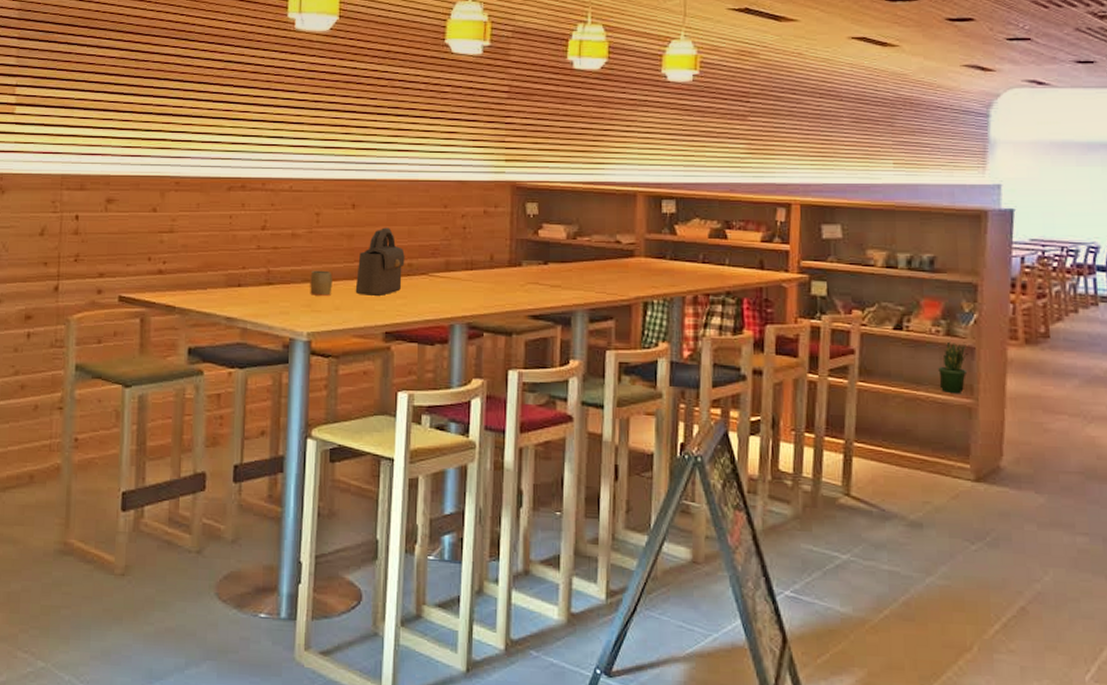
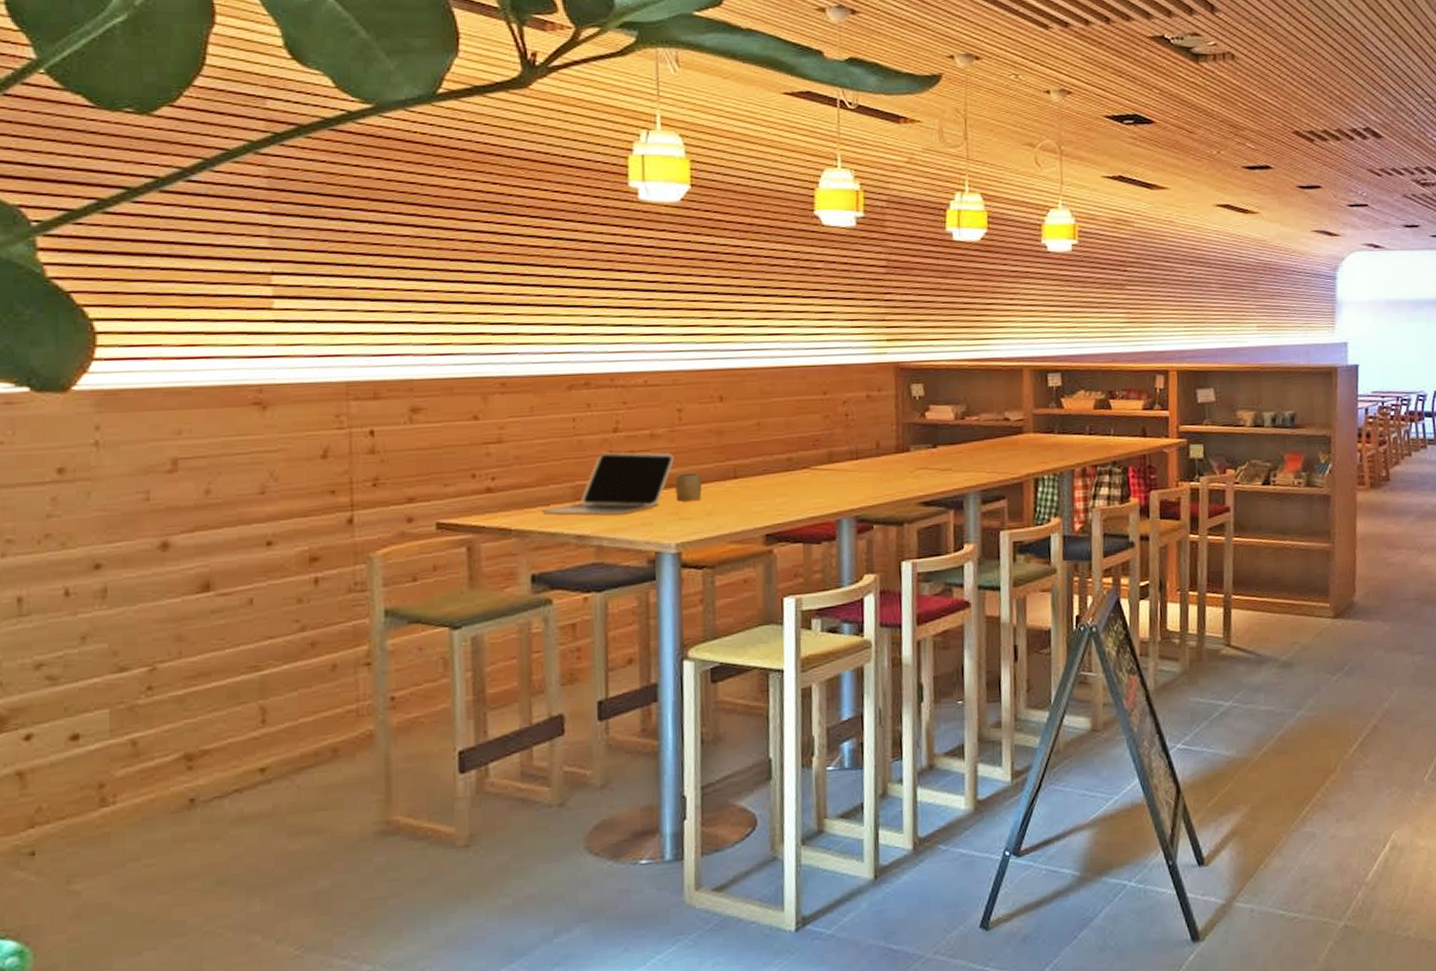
laptop: none [200,247,311,304] -> present [542,452,674,517]
handbag: present [355,227,405,296] -> none [728,420,783,497]
planter: present [938,341,968,394] -> none [1301,491,1325,540]

